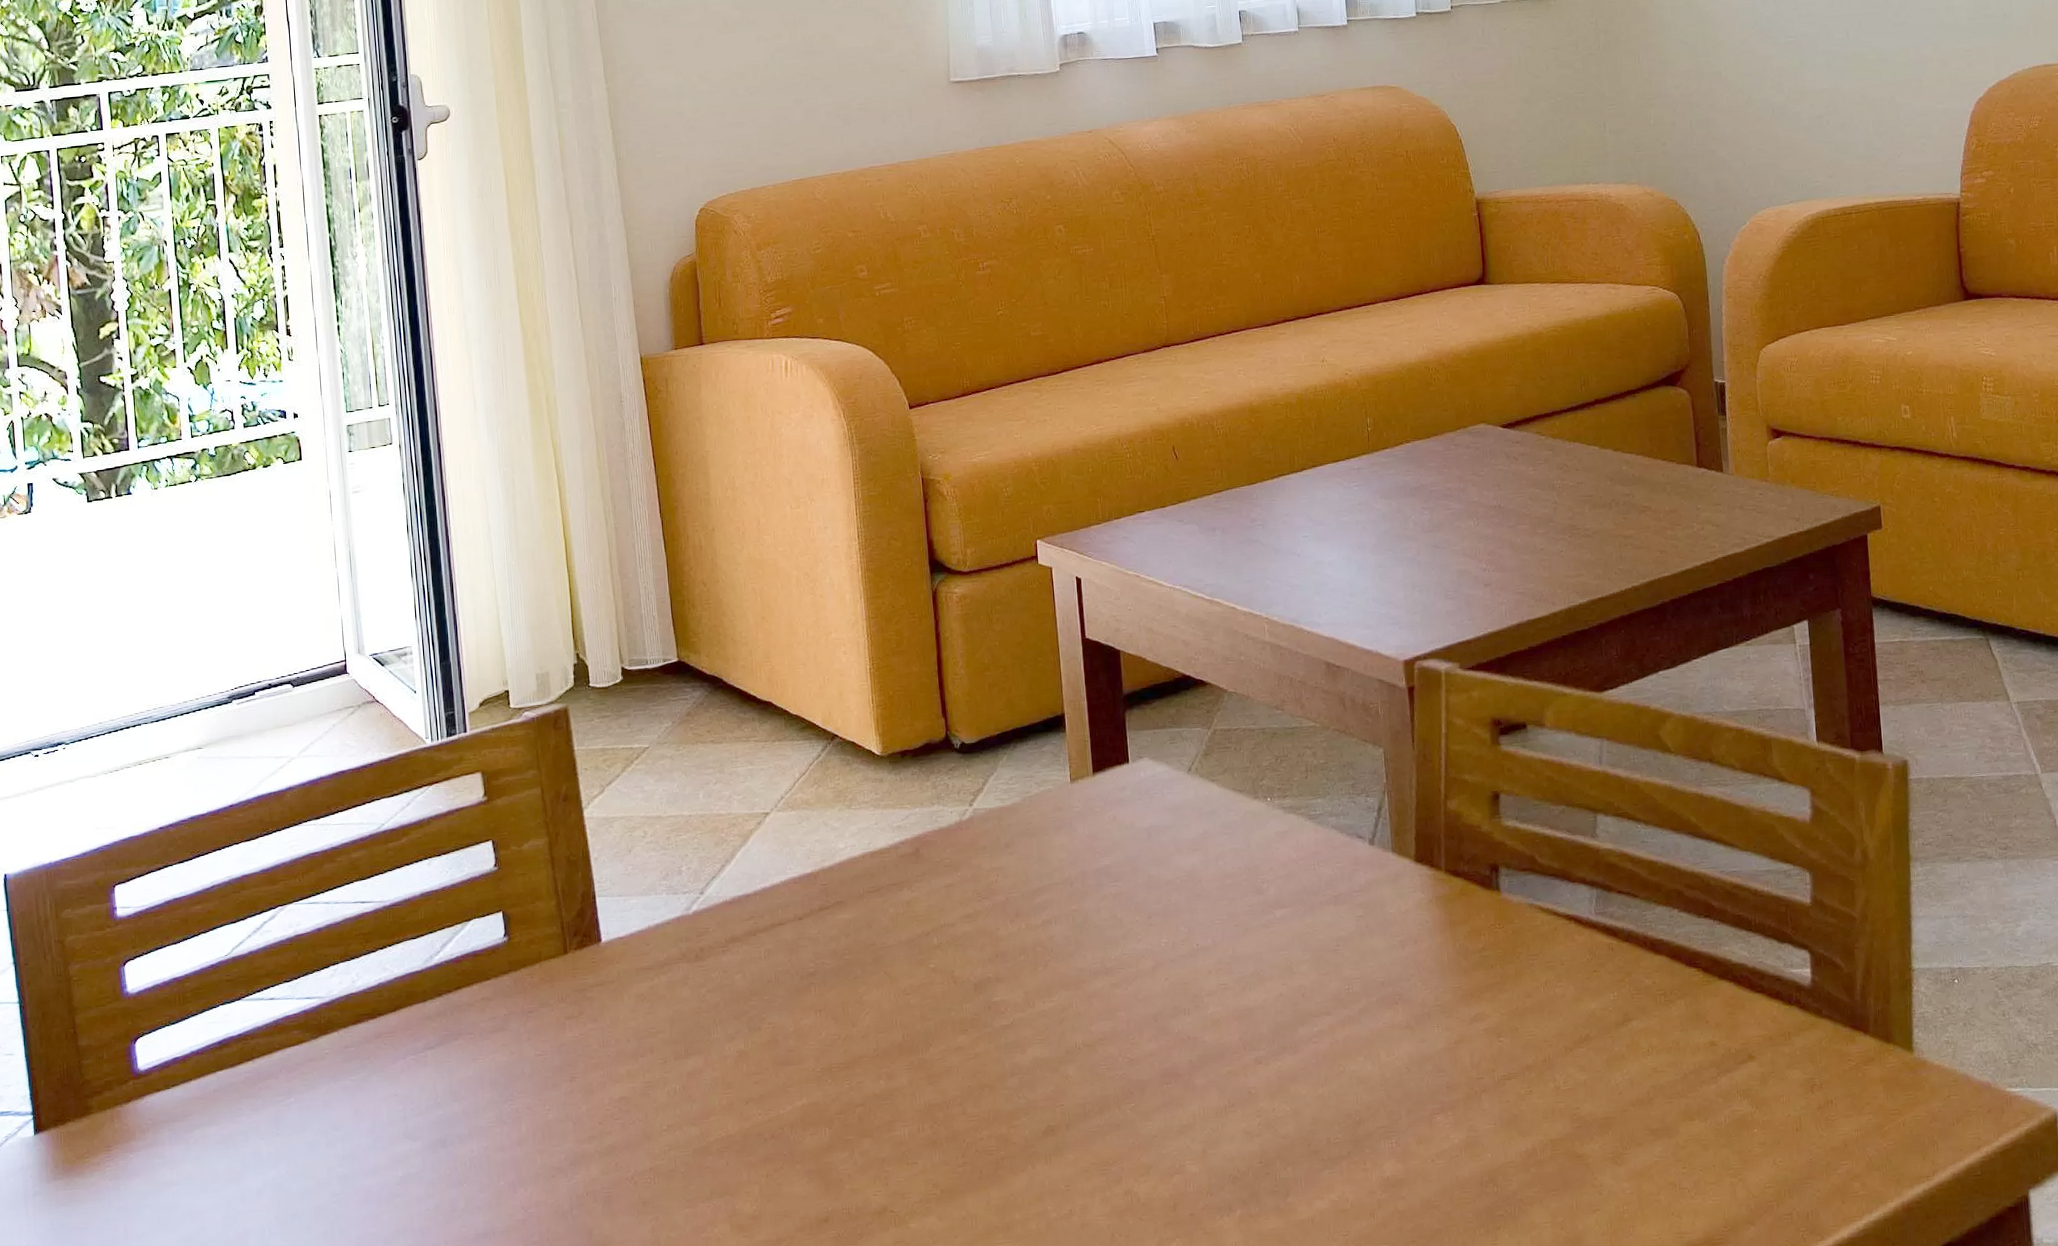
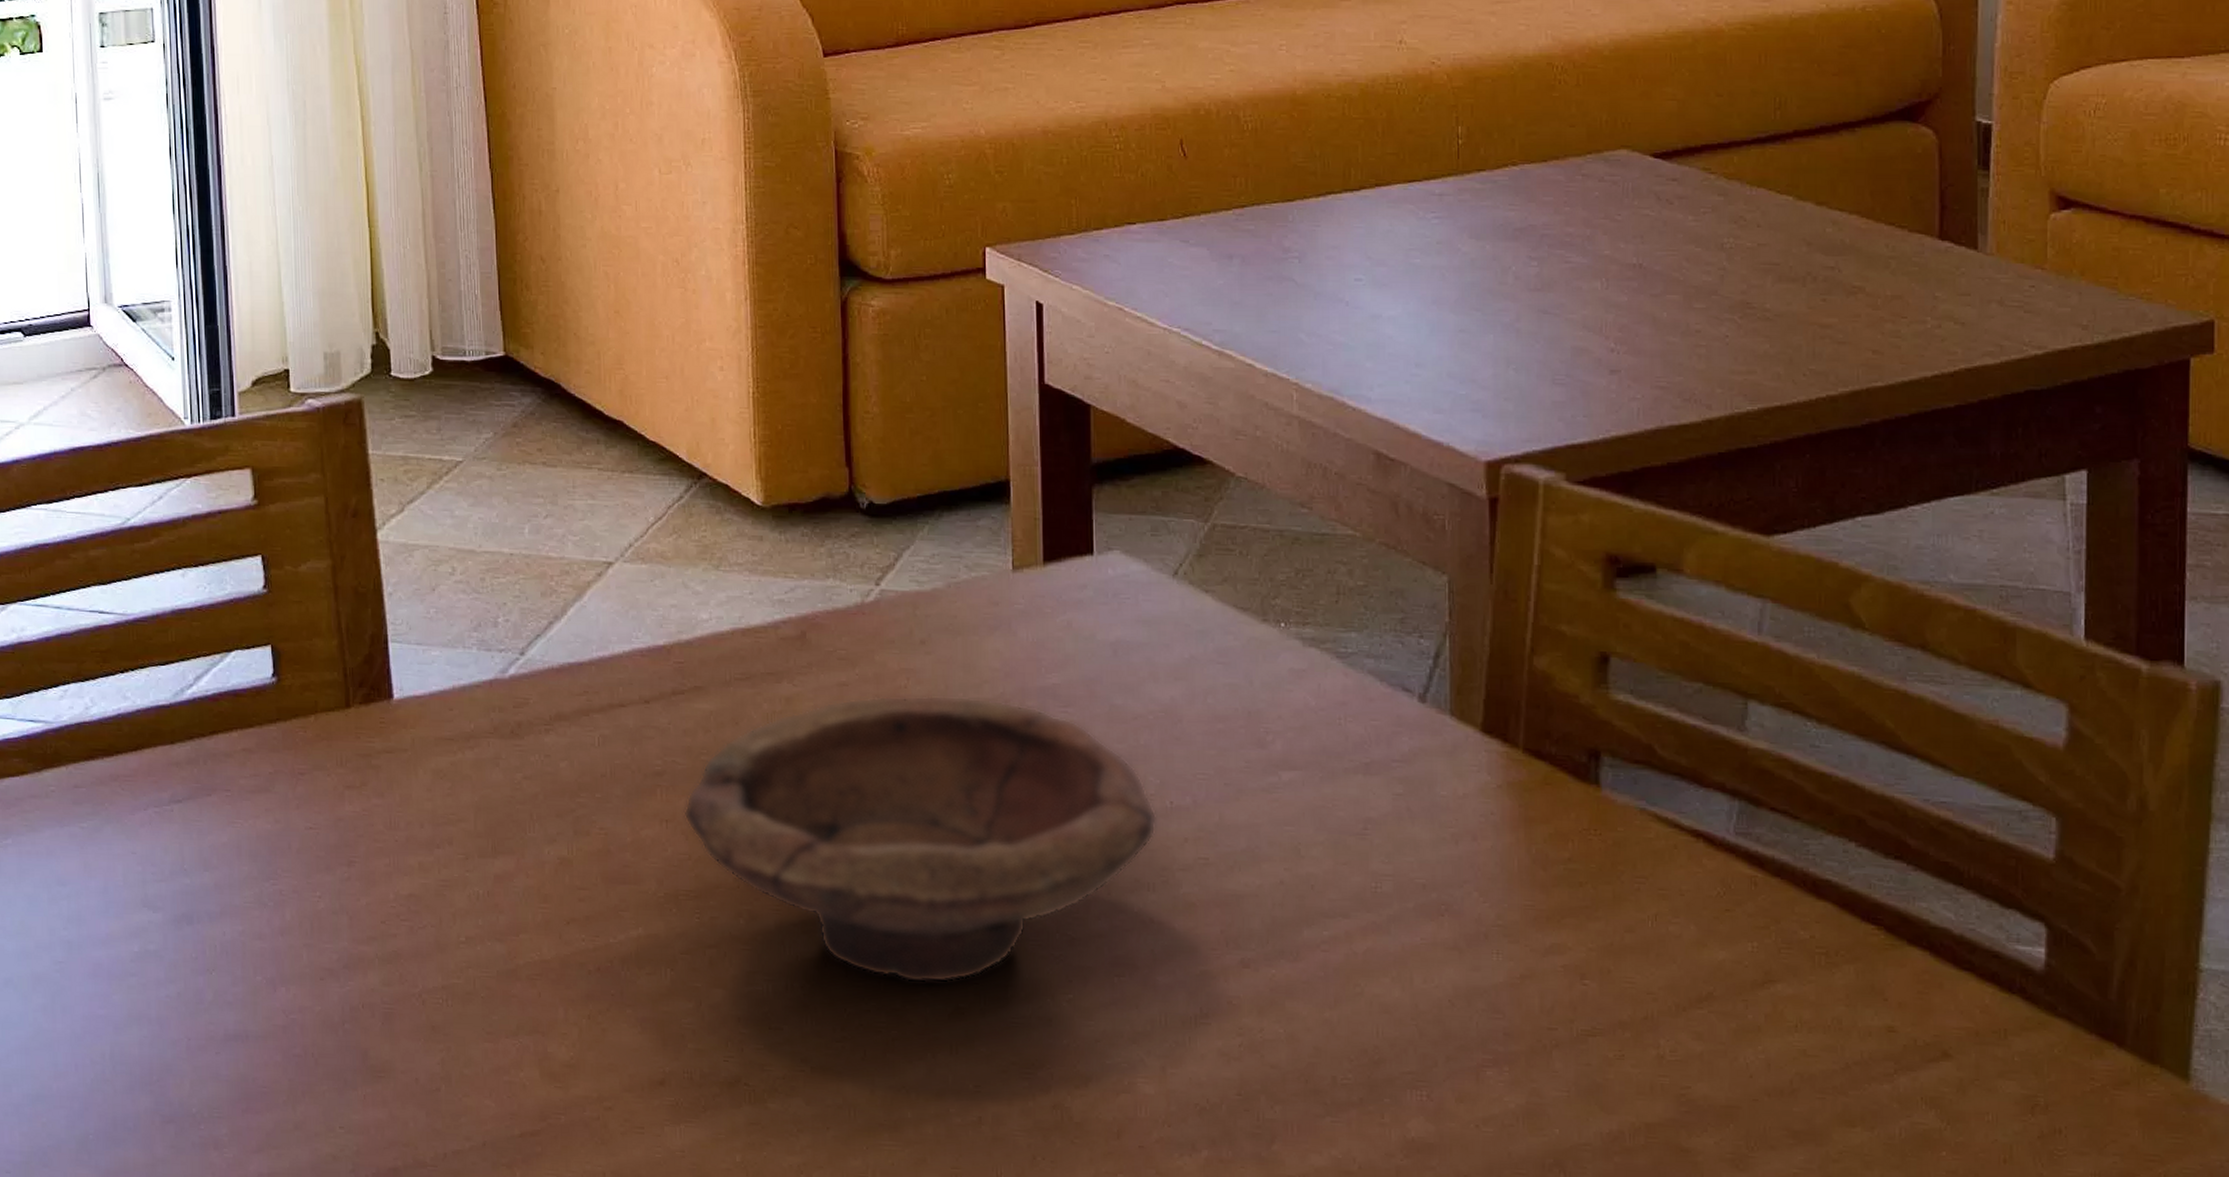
bowl: none [833,882,1188,1112] -> present [683,695,1157,983]

